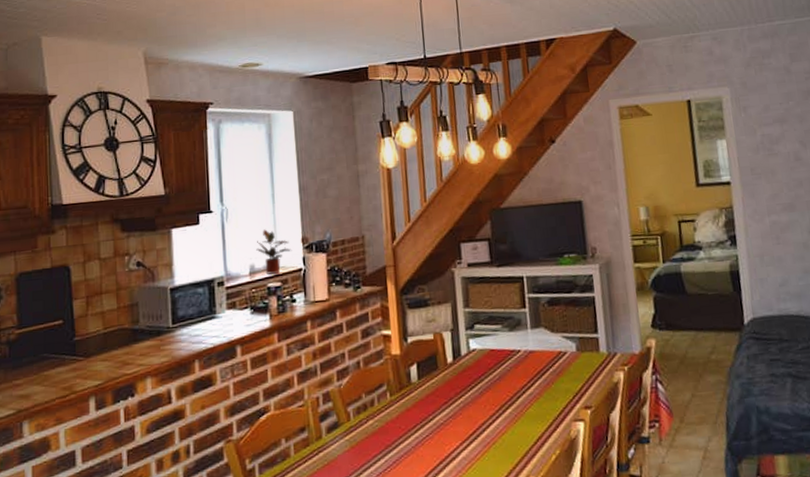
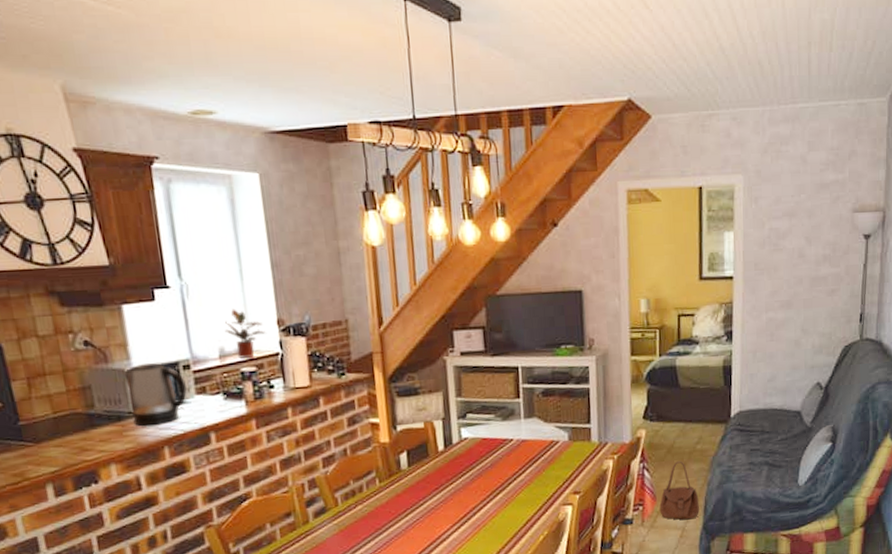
kettle: none [166,281,219,341] -> present [122,363,187,427]
handbag: none [677,372,722,439] -> present [659,461,699,520]

